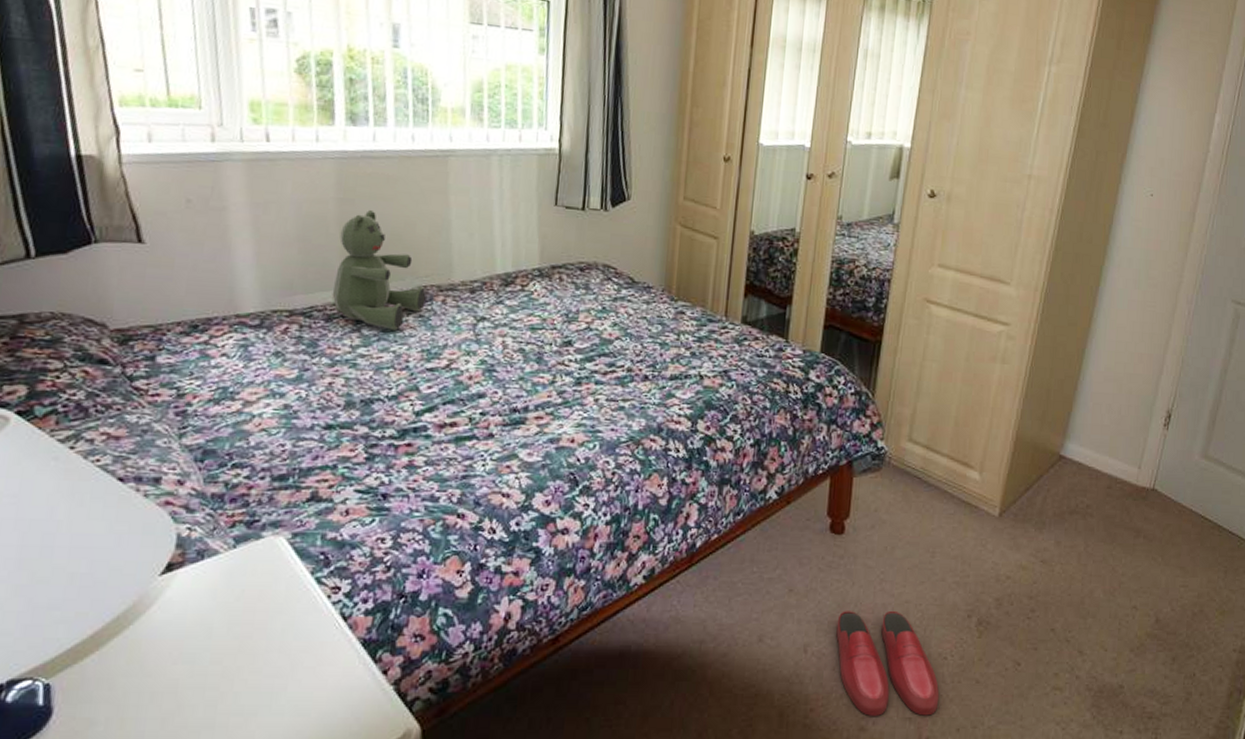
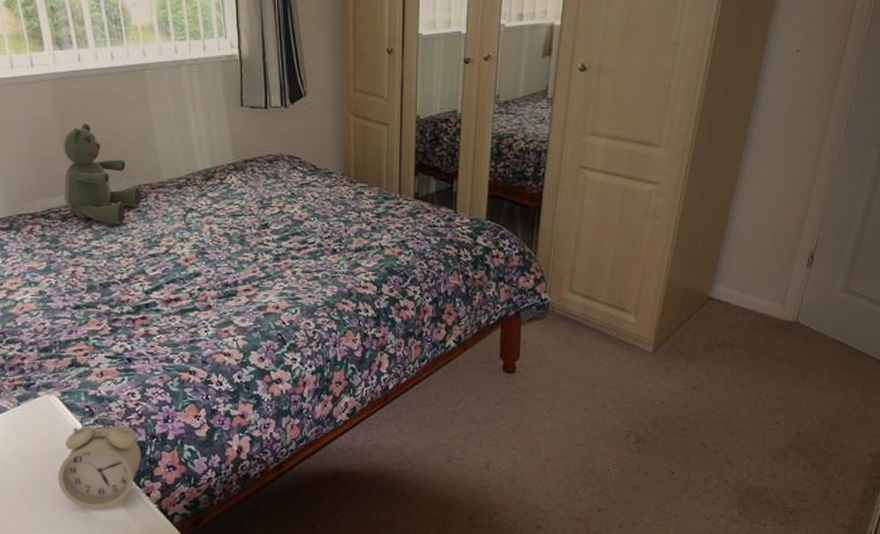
alarm clock: none [269,566,385,689] -> present [58,416,142,508]
slippers: present [836,610,940,717] -> none [513,433,604,518]

